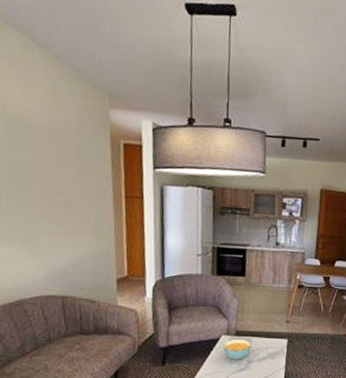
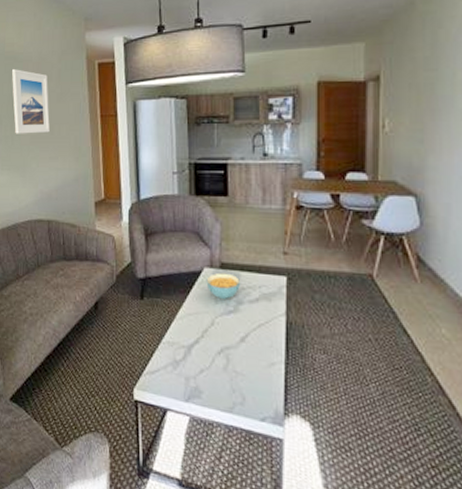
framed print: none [14,134,65,208] -> present [11,69,50,134]

